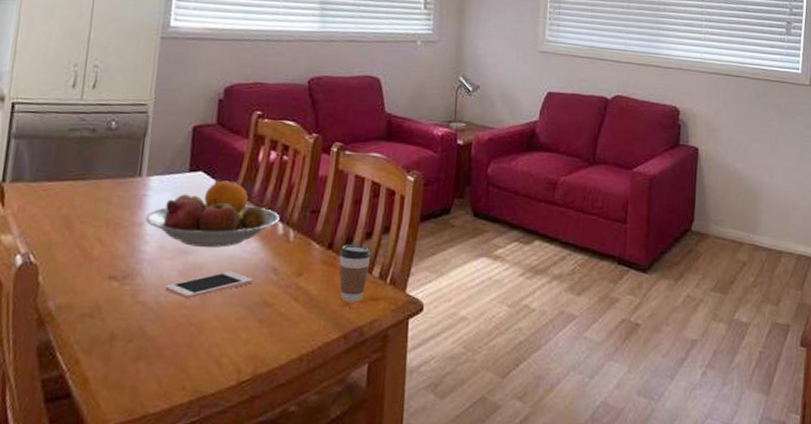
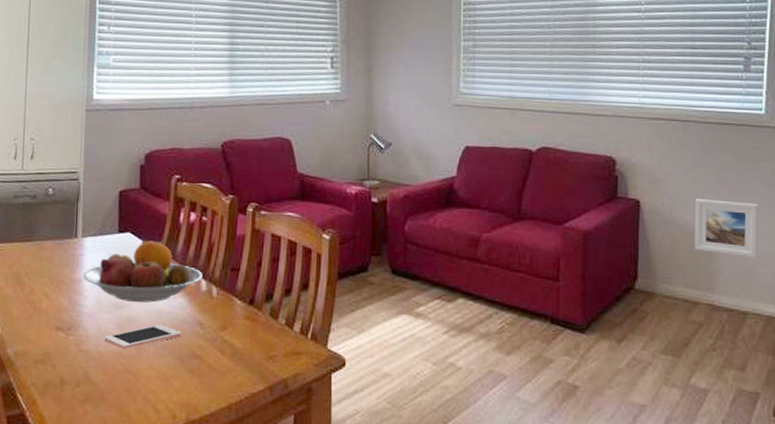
coffee cup: present [338,244,371,302] -> none [260,301,291,356]
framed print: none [742,147,794,202] -> present [694,199,759,258]

